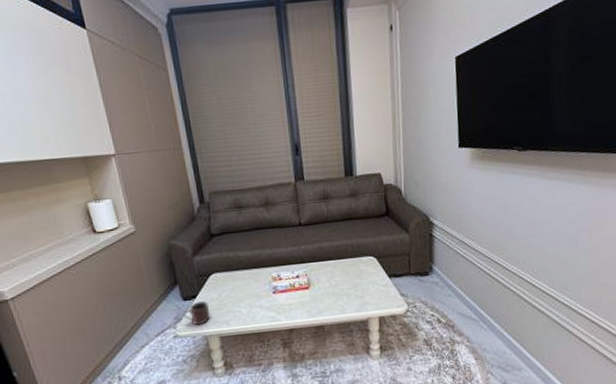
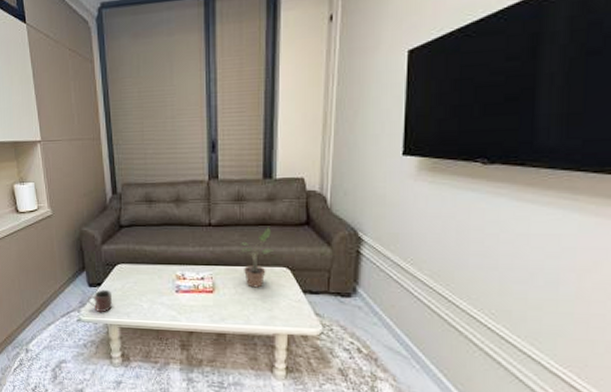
potted plant: none [329,221,360,279] -> present [238,227,274,288]

